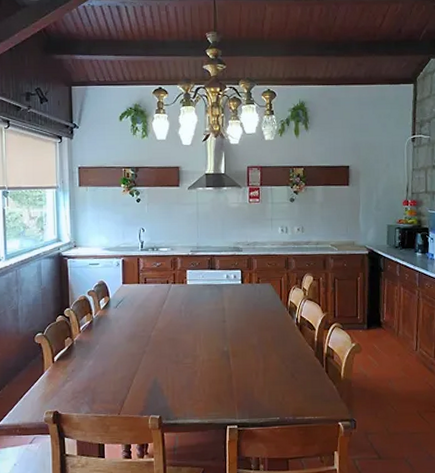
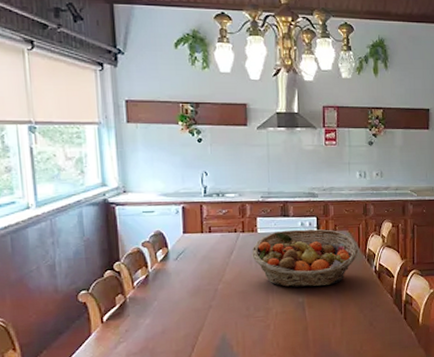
fruit basket: none [181,281,281,337] -> present [252,229,359,288]

